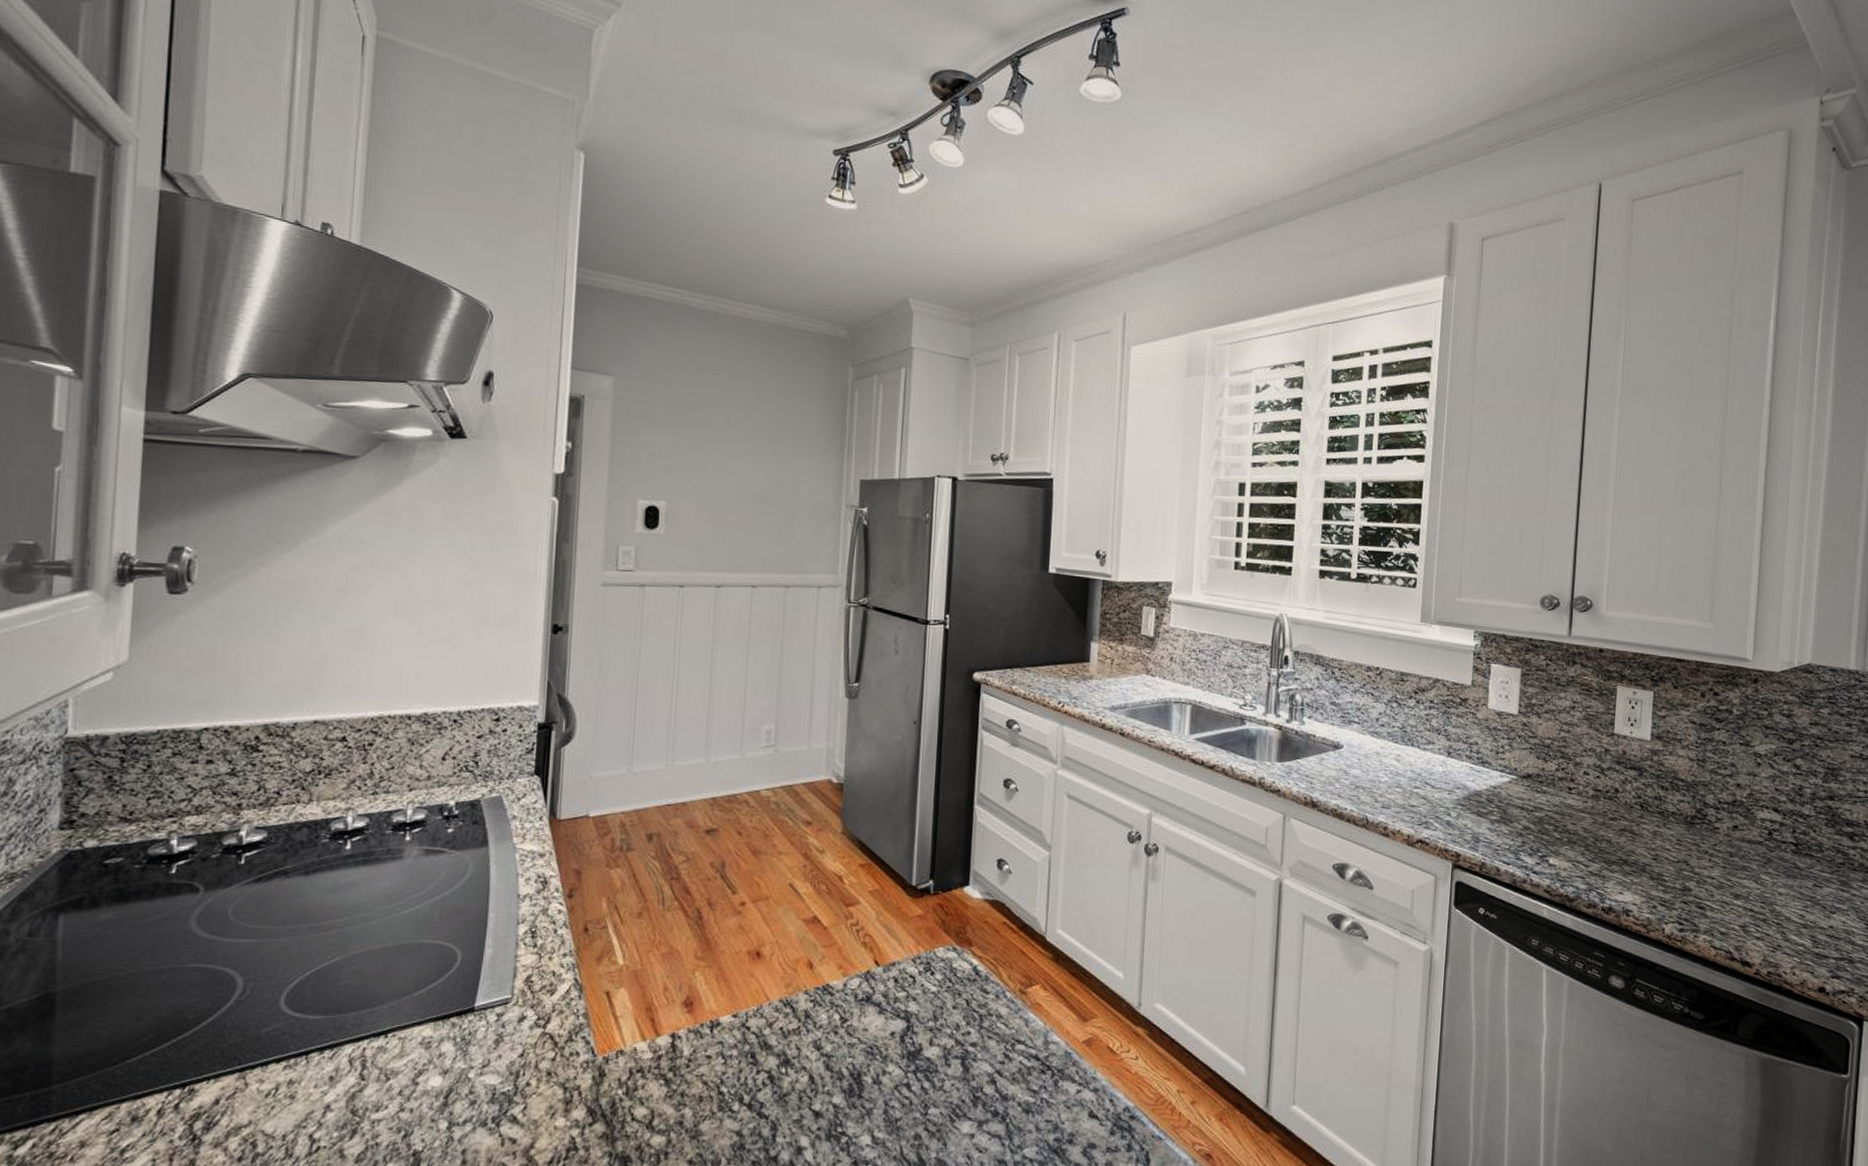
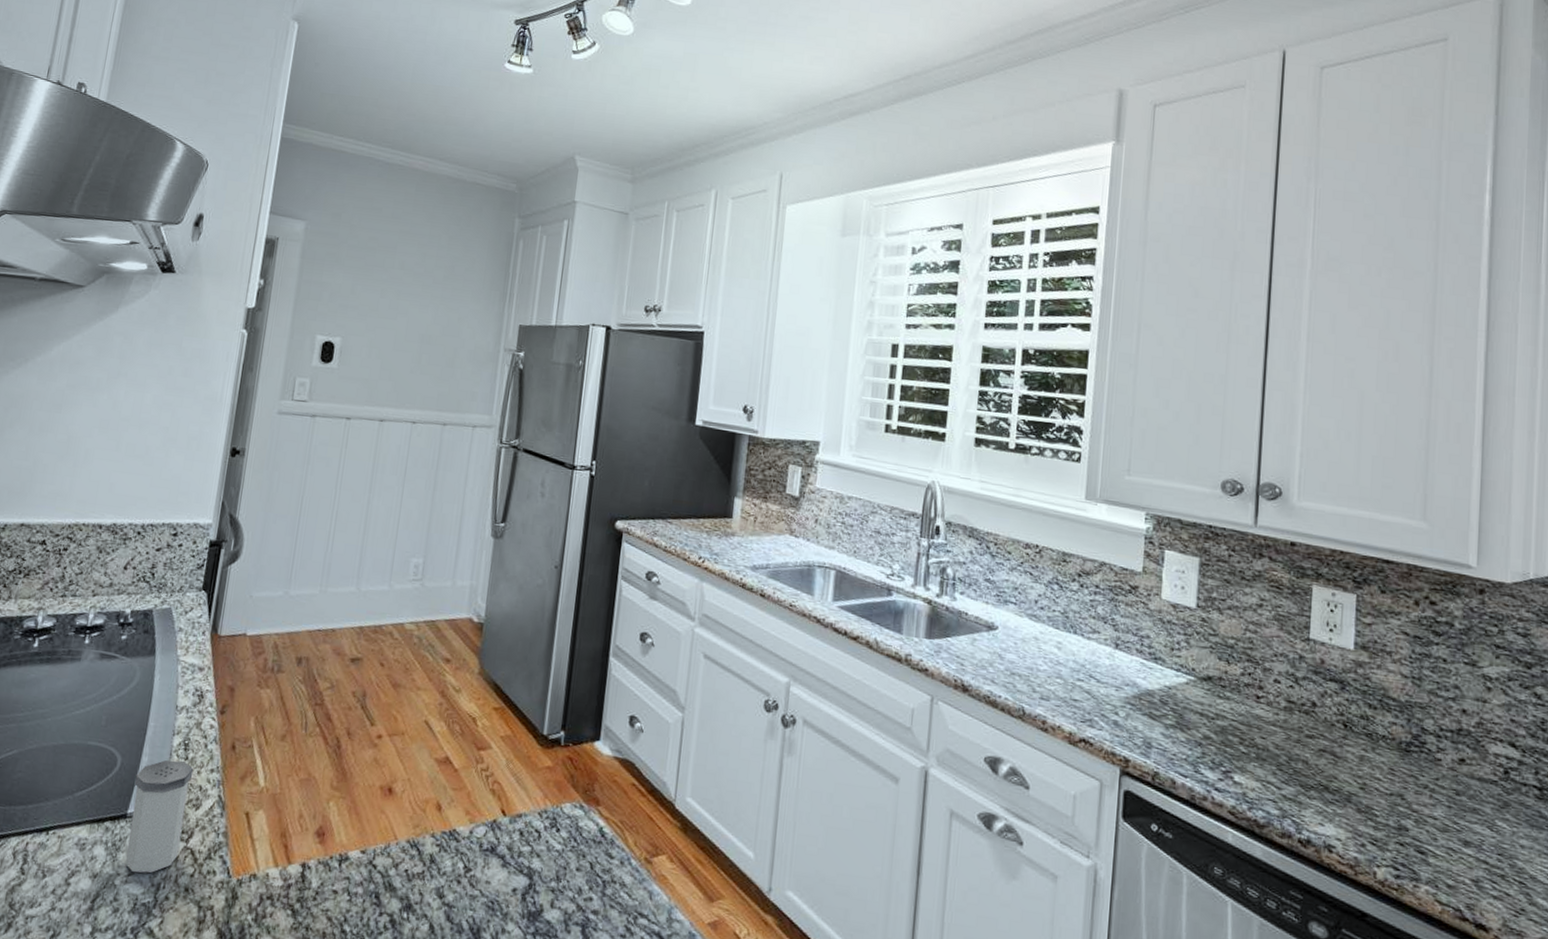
salt shaker: none [477,949,544,1064] -> present [125,760,194,873]

